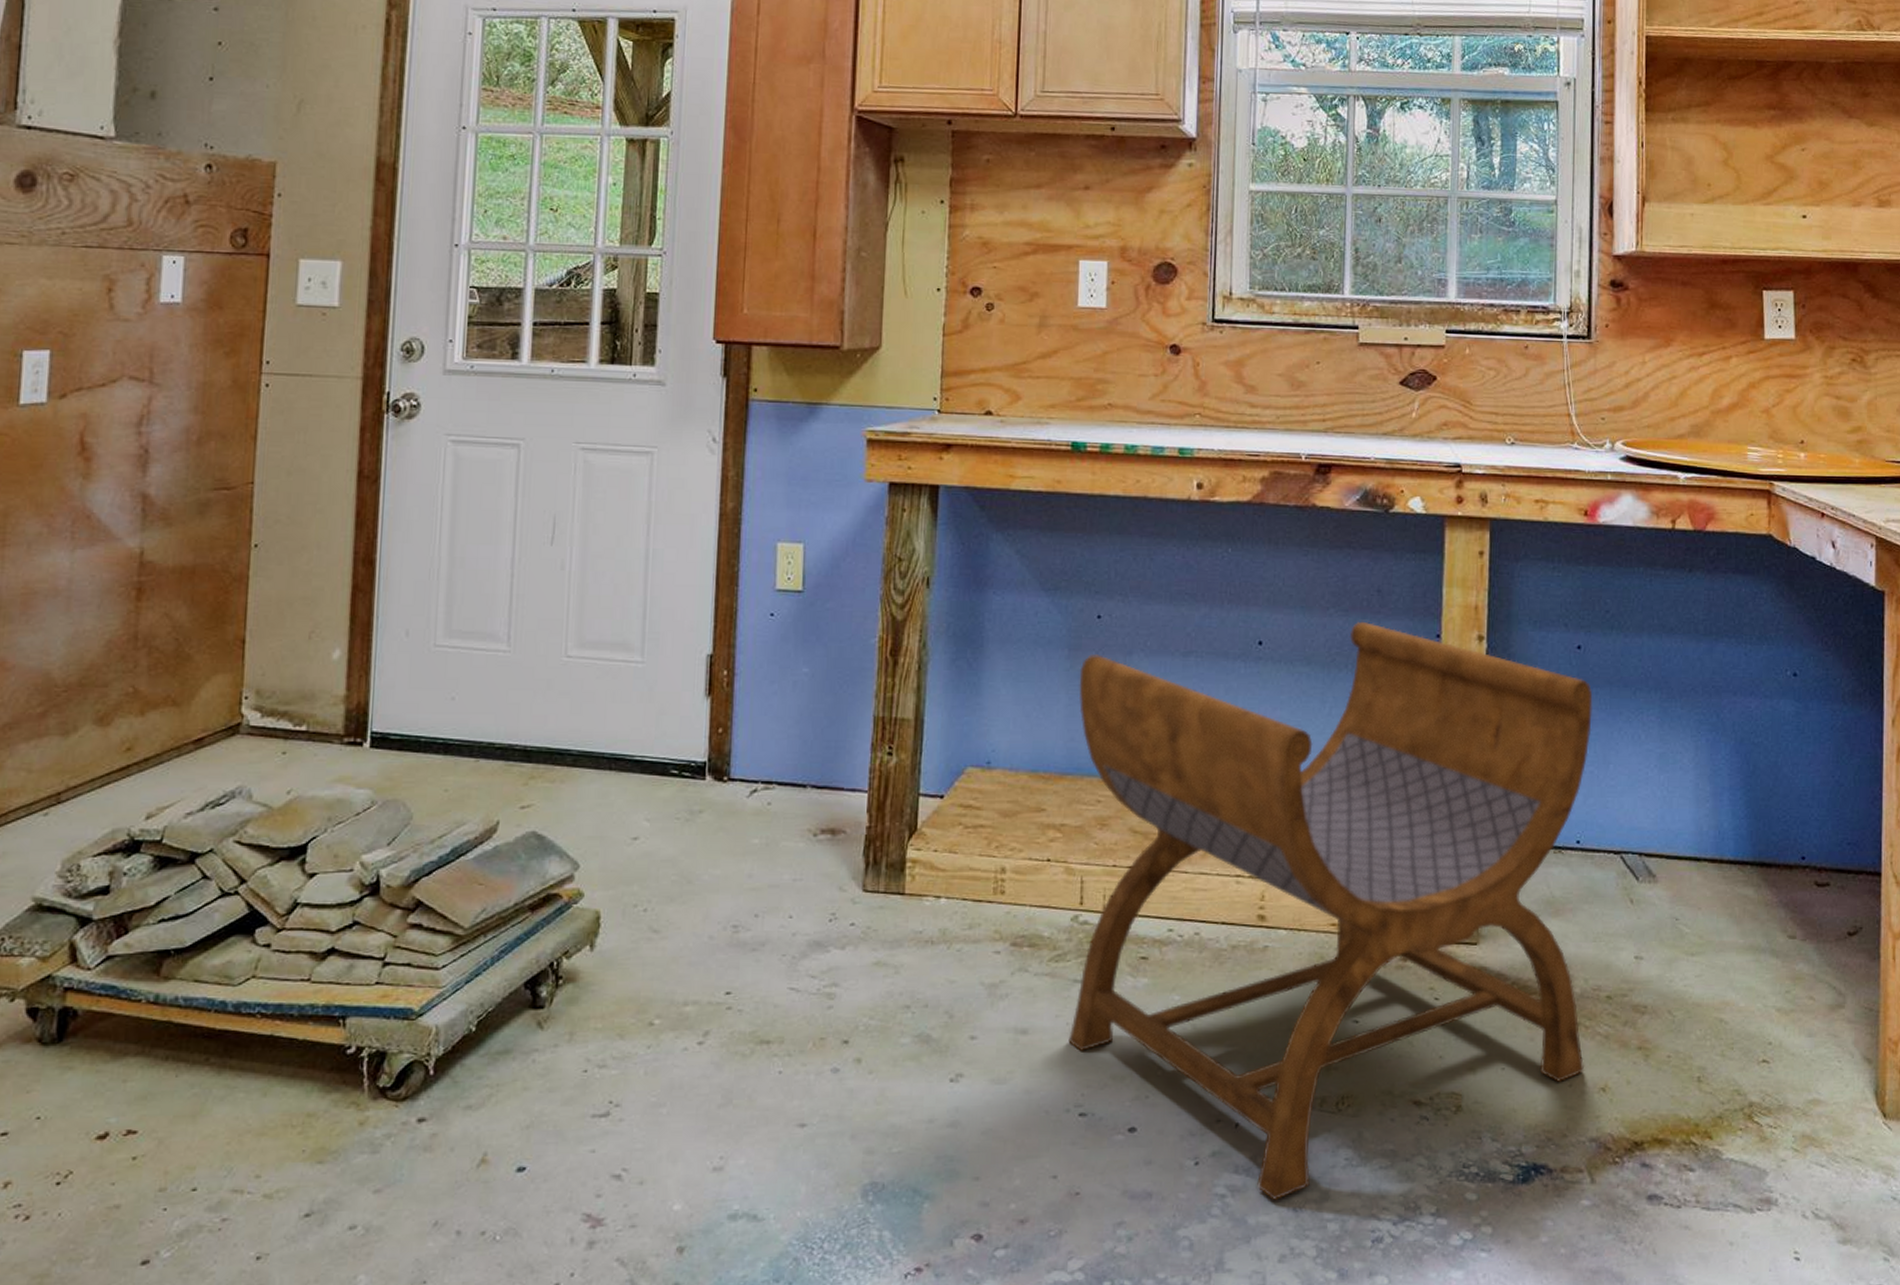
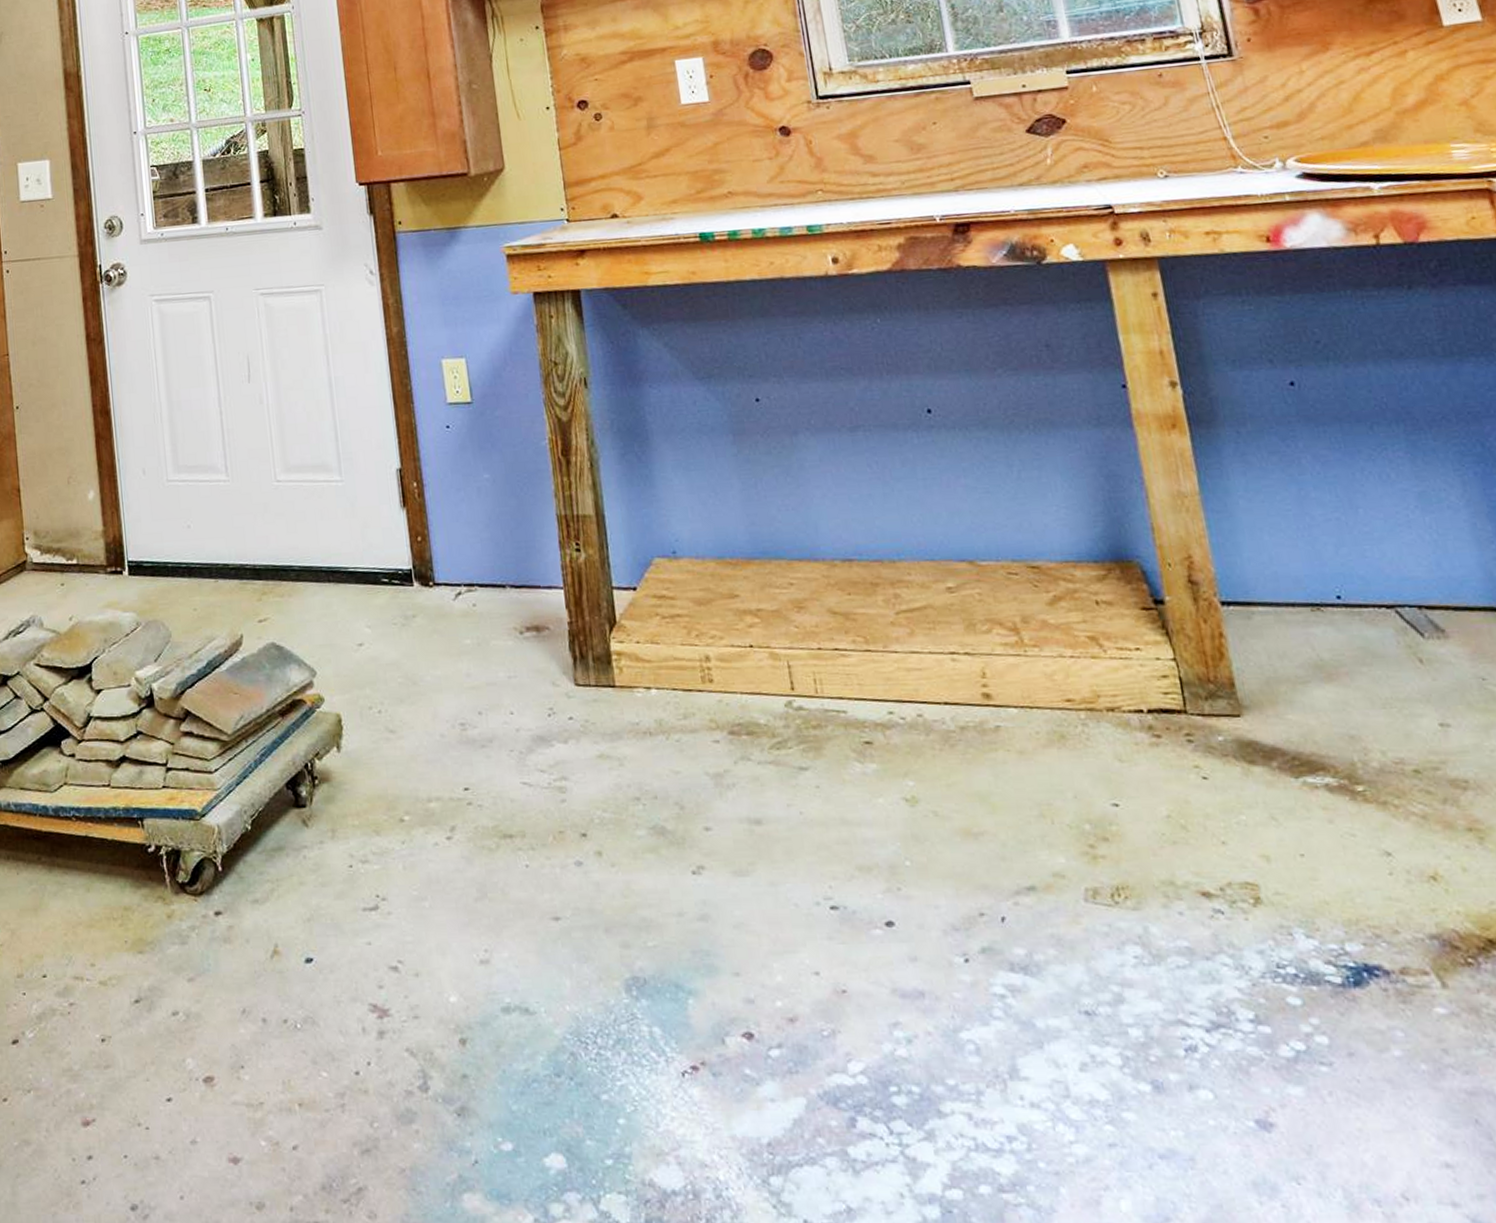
stool: present [1068,621,1593,1200] -> none [748,378,1405,1001]

